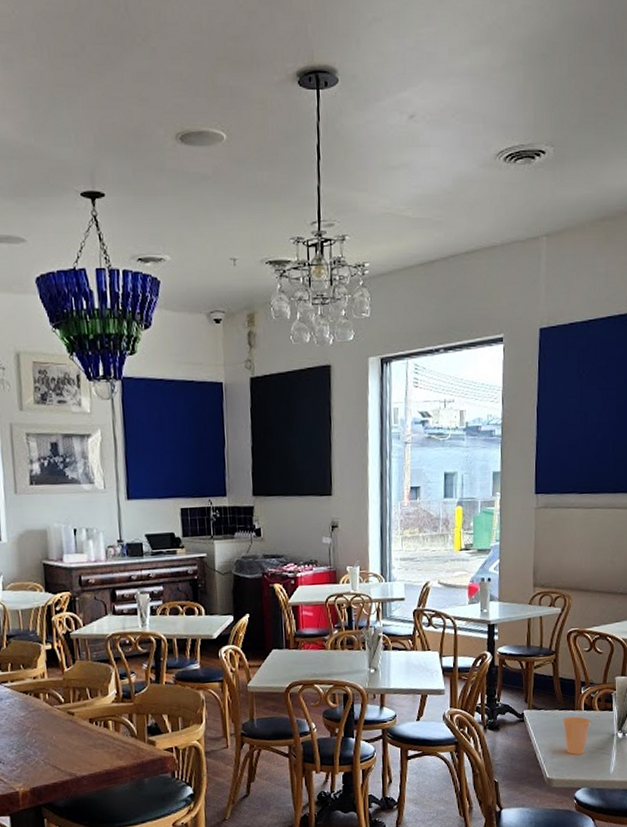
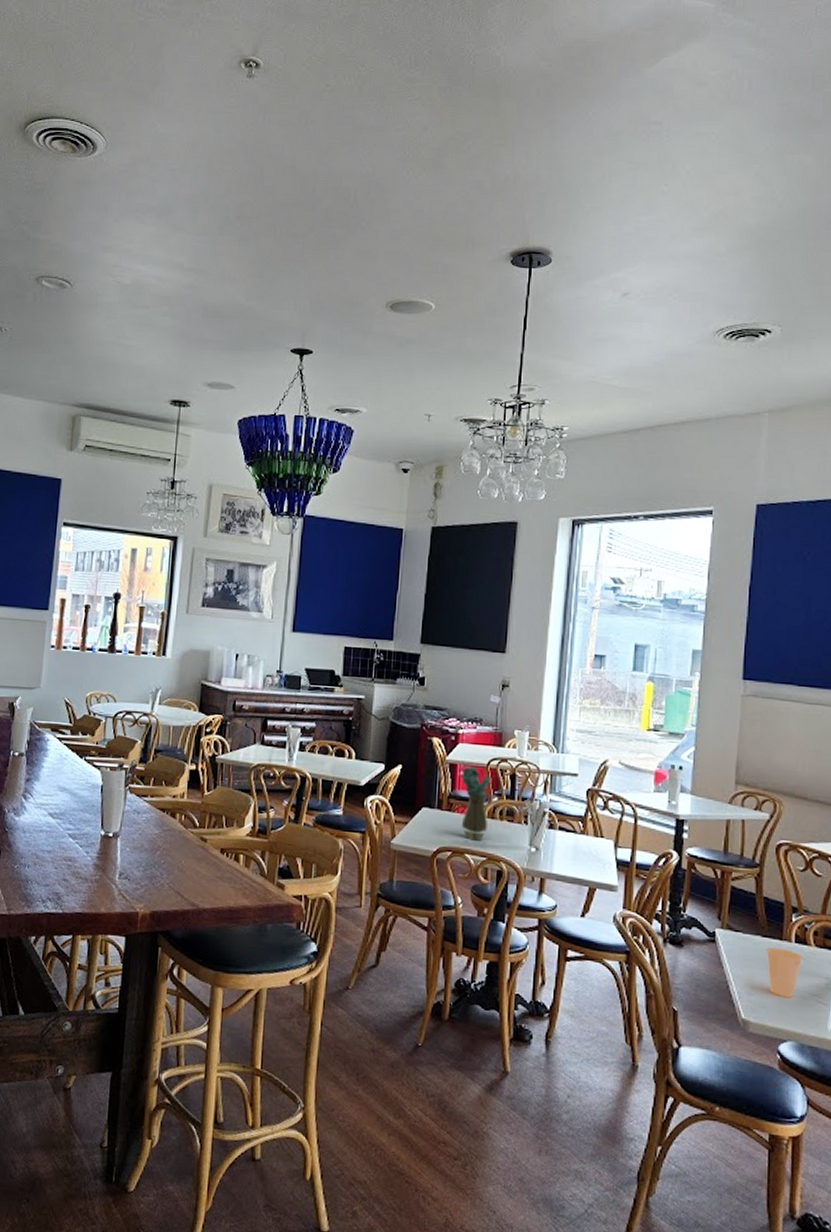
vase: none [302,603,332,672] -> present [460,762,491,841]

